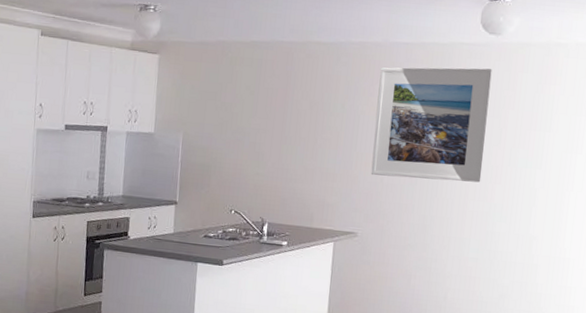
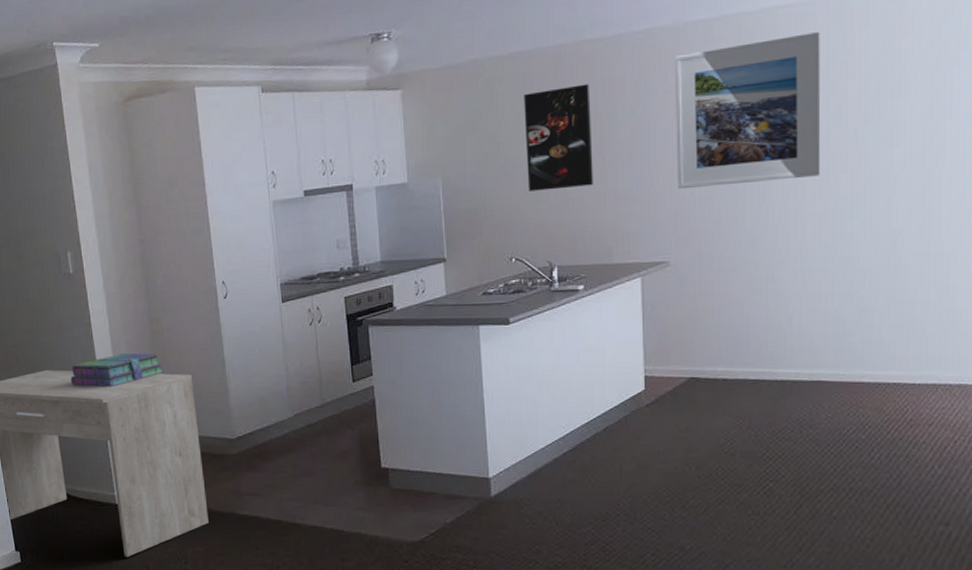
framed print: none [252,76,312,161] -> present [524,84,593,191]

